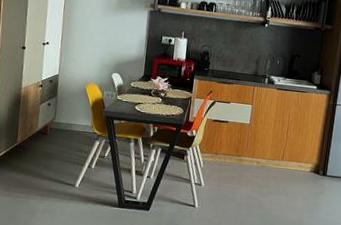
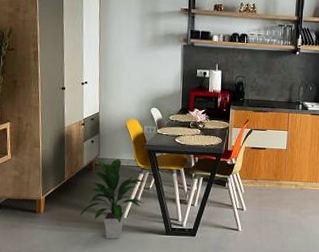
indoor plant: none [29,124,101,209] -> present [79,159,145,239]

